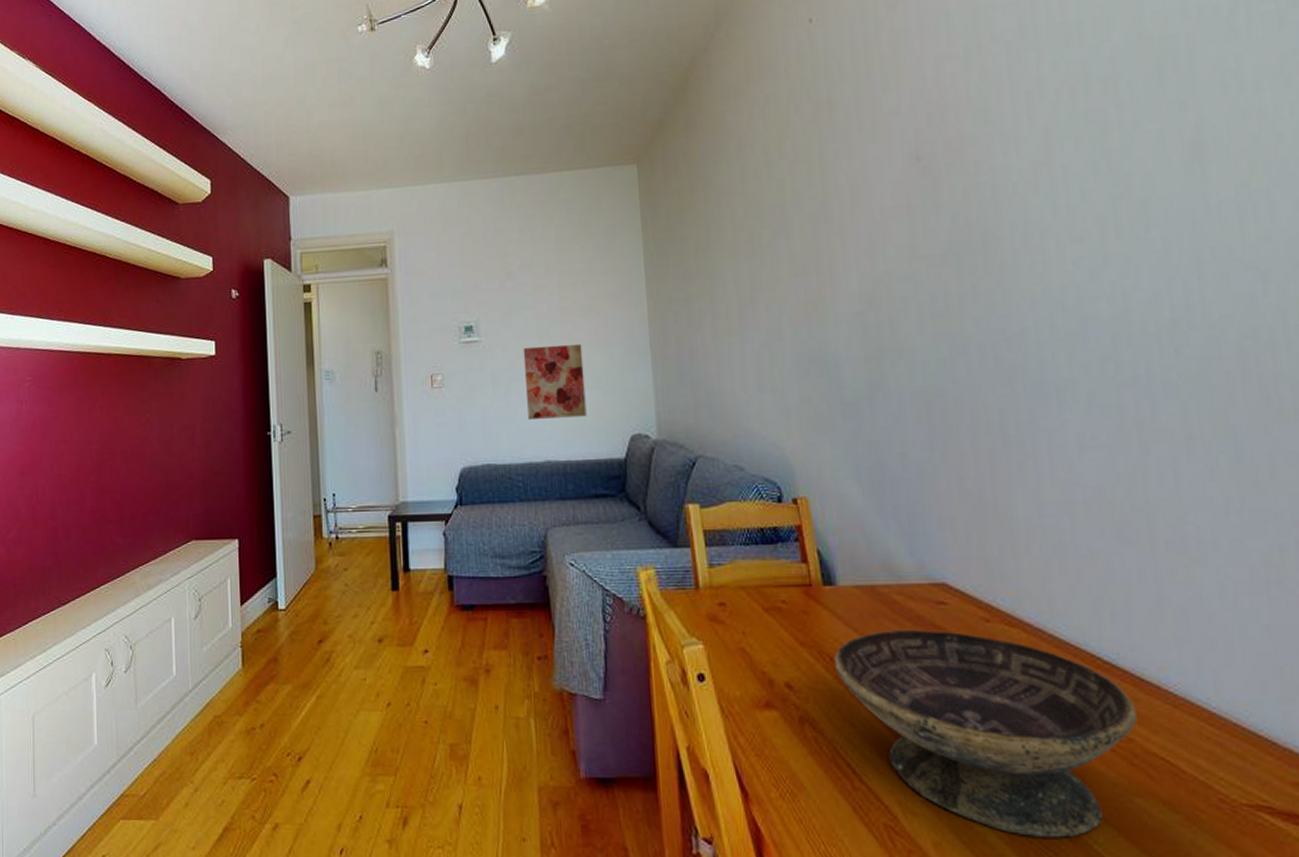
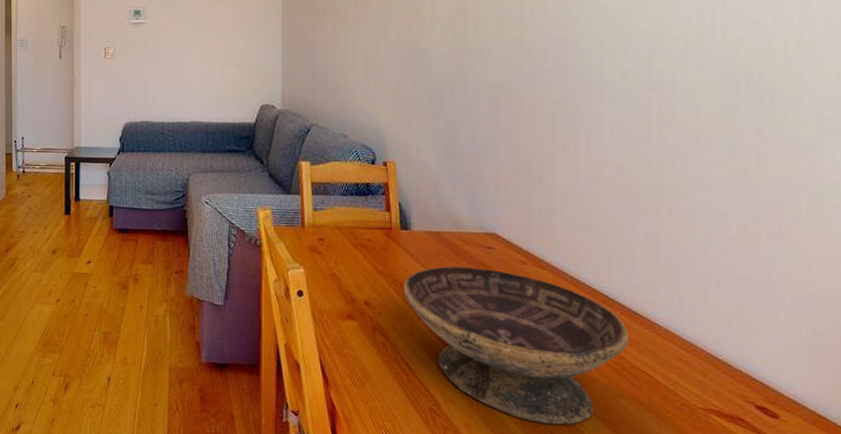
wall art: present [523,343,587,419] -> none [179,30,227,88]

